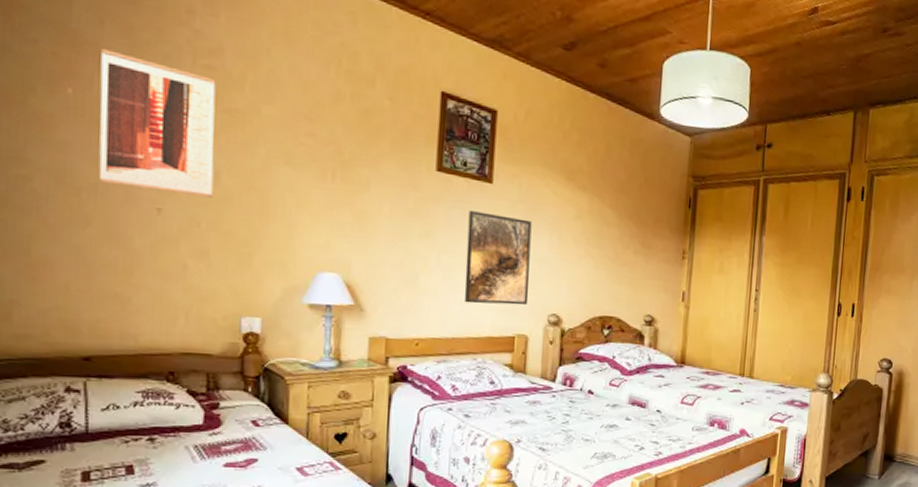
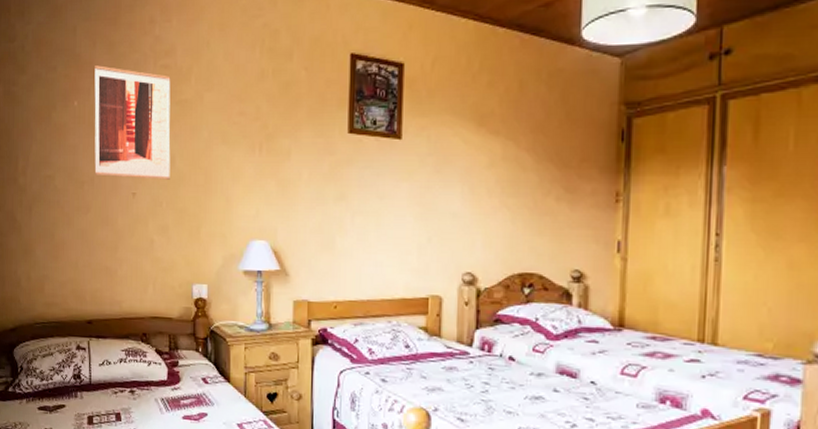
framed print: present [464,211,532,305] -> none [377,170,442,265]

